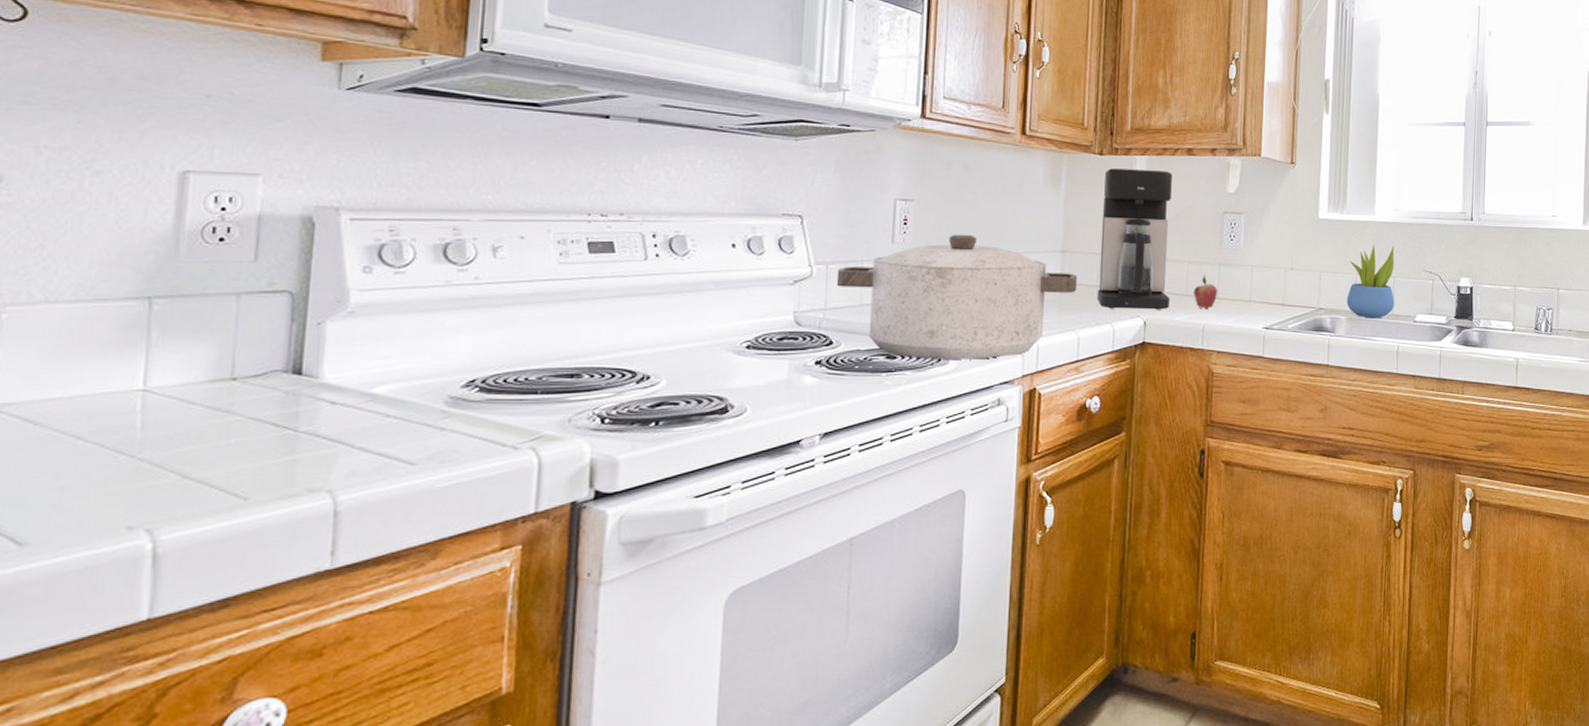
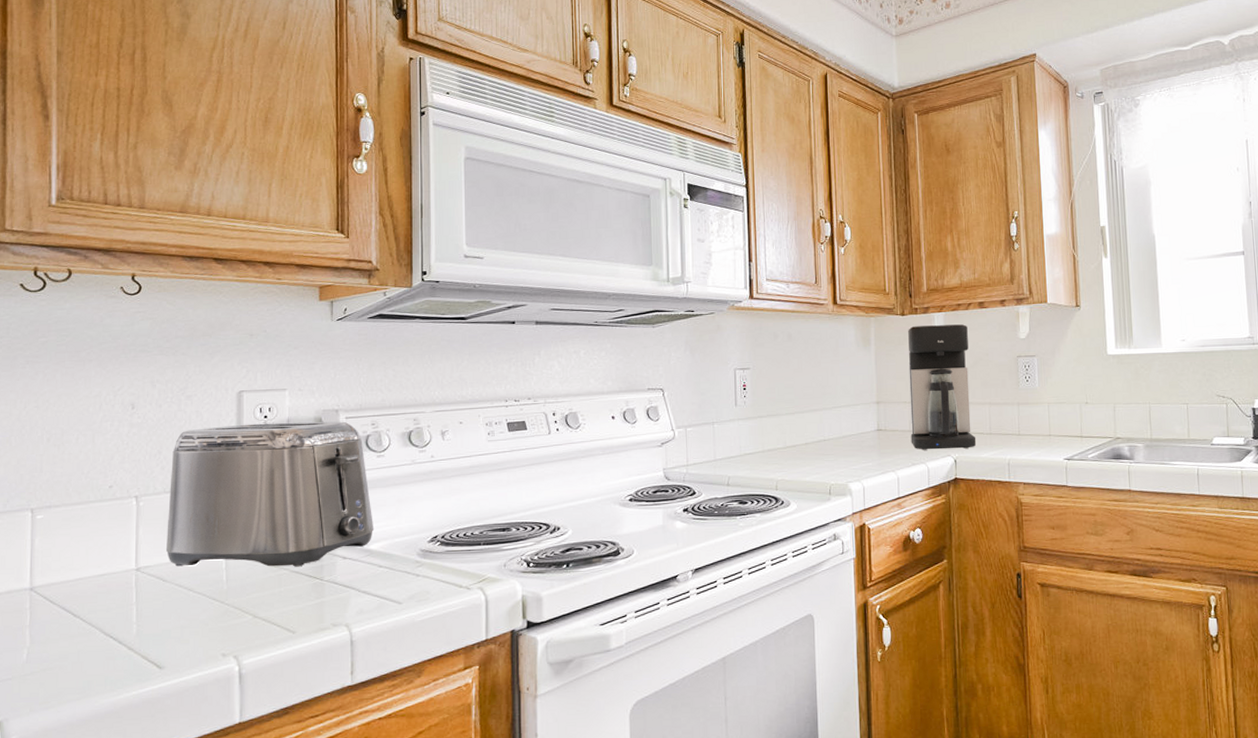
toaster: none [41,216,383,413] -> present [165,421,375,567]
cooking pot: present [836,234,1078,359] -> none [694,394,893,503]
fruit: present [1193,274,1217,308] -> none [996,414,1019,445]
succulent plant: present [1346,245,1395,318] -> none [1141,374,1191,443]

